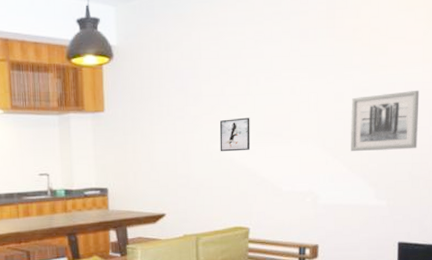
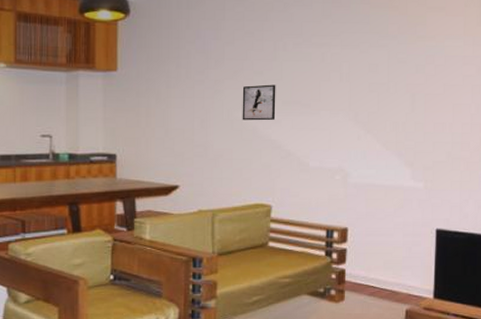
wall art: present [351,90,420,151] -> none [385,64,460,127]

